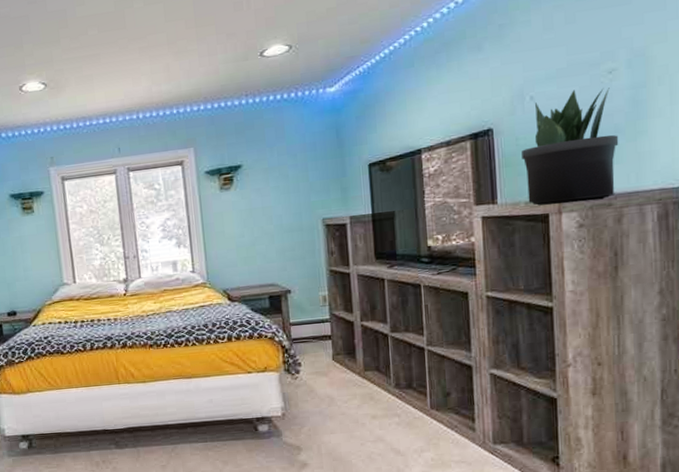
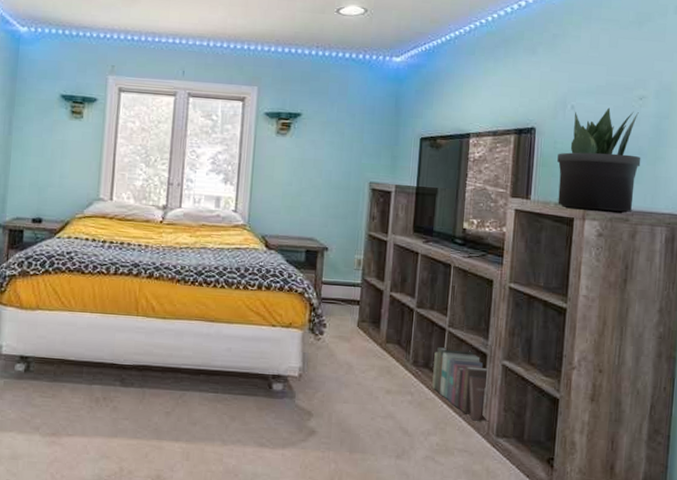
books: none [416,364,484,432] -> present [432,347,489,422]

